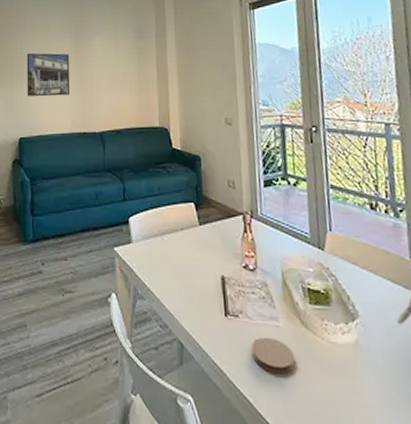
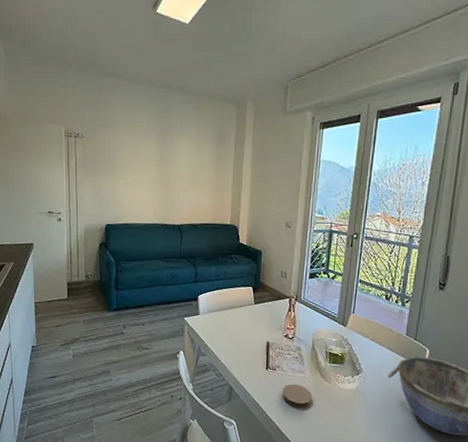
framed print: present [27,53,70,97] -> none [113,147,155,190]

